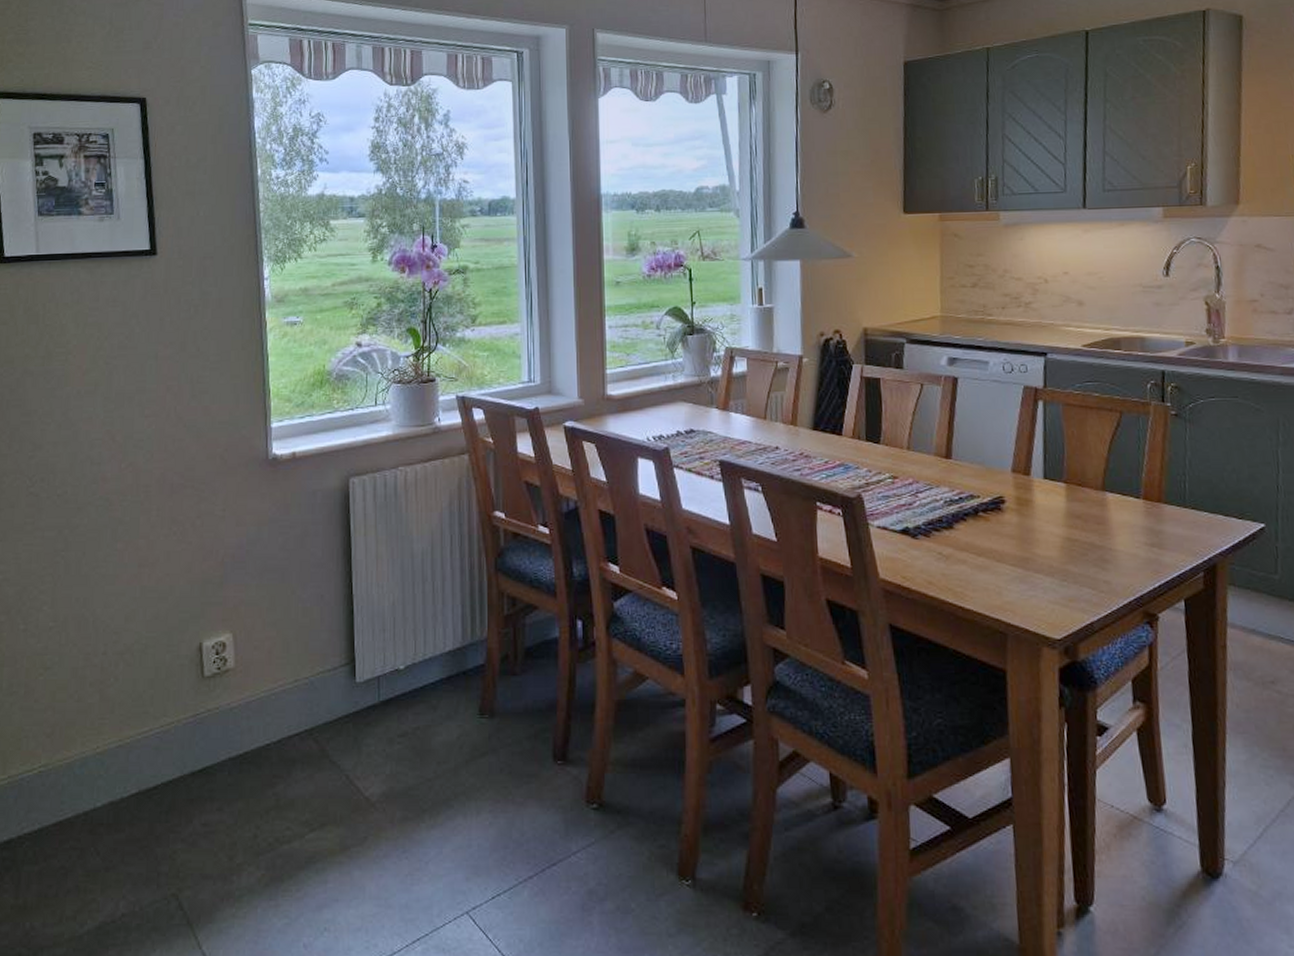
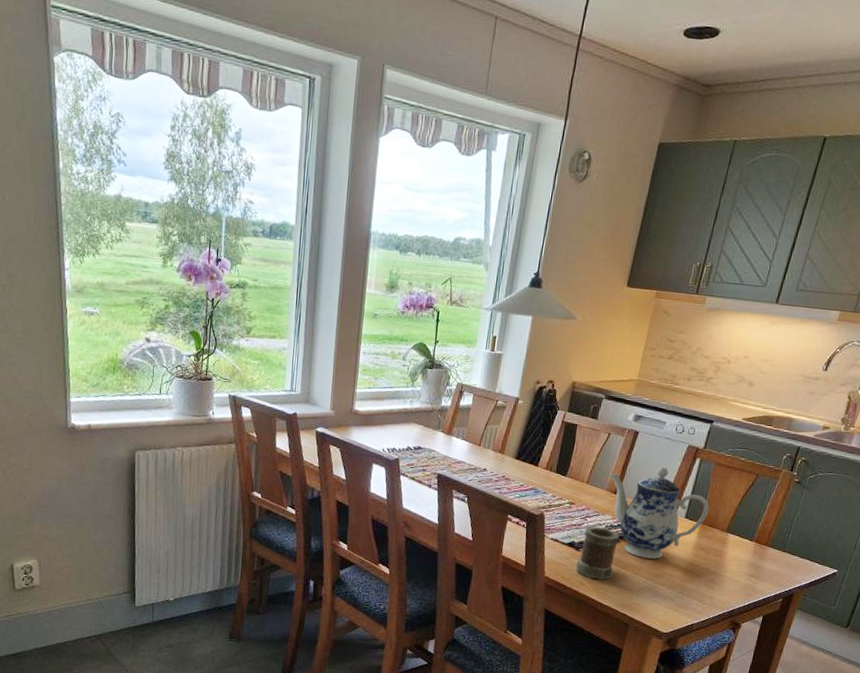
mug: none [916,503,969,575] -> present [575,526,620,580]
teapot: none [933,416,1072,538] -> present [609,466,710,559]

